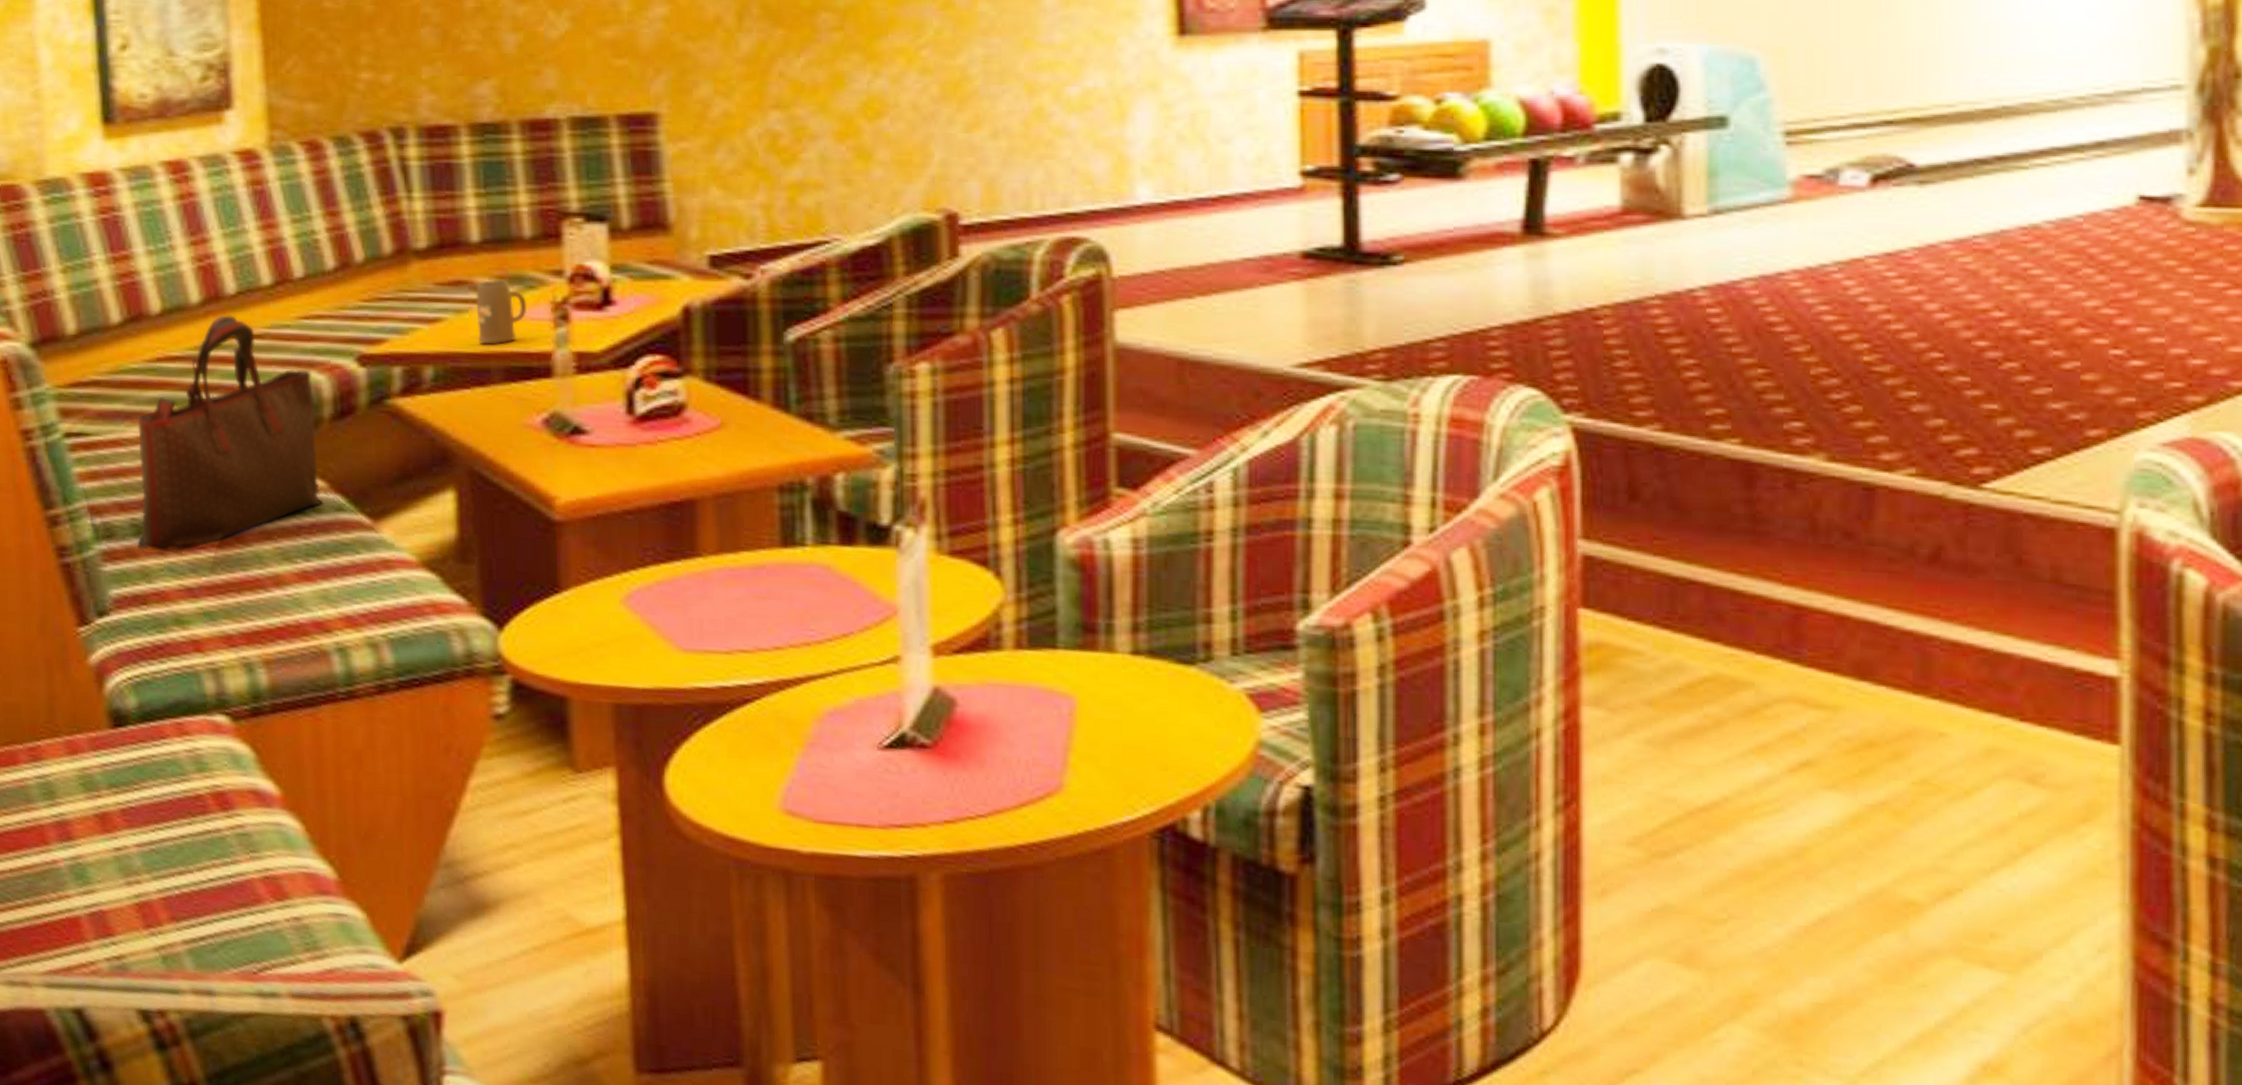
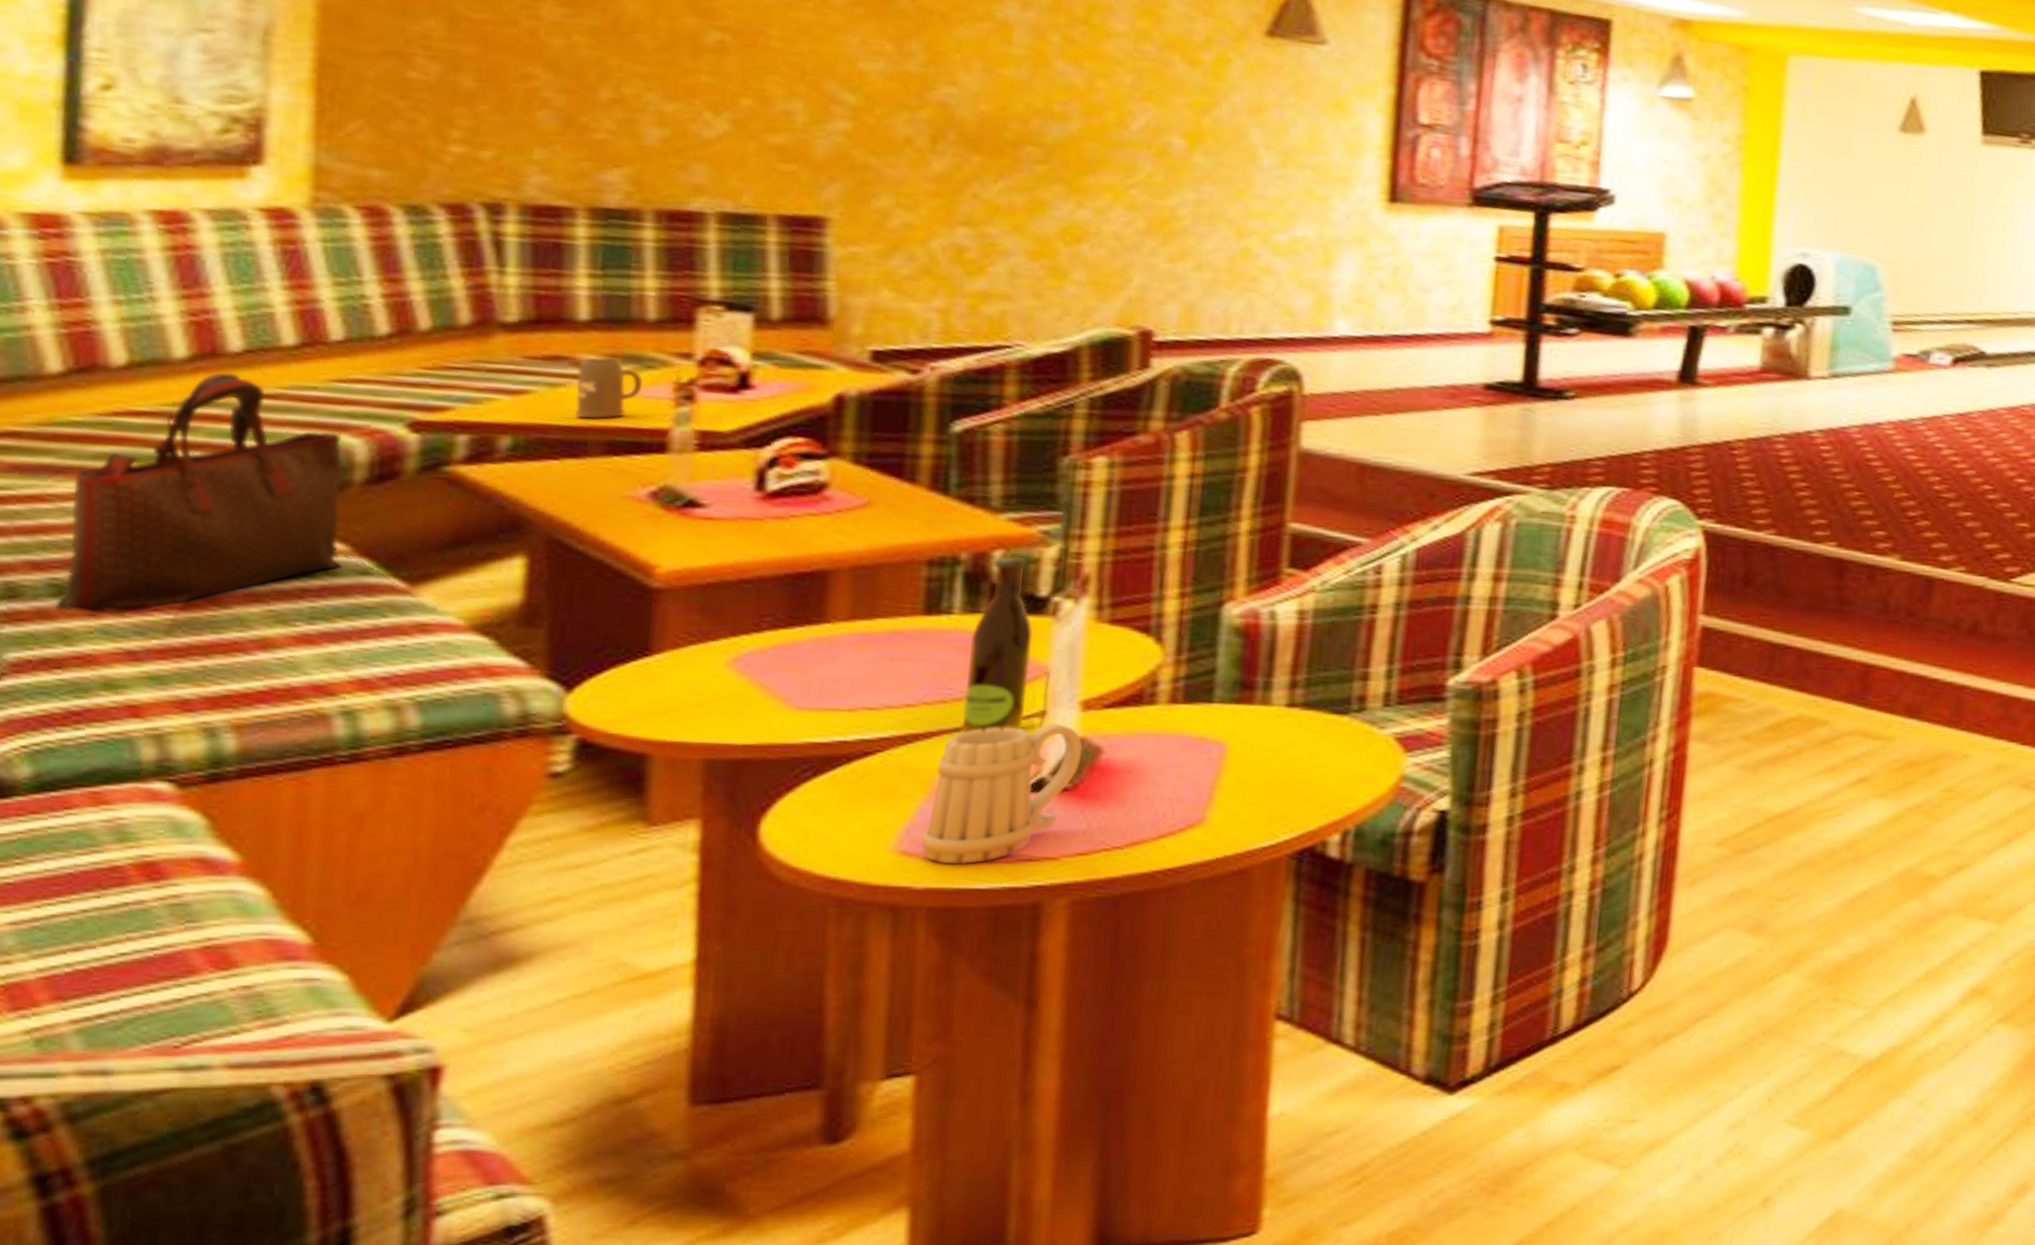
beer mug: none [804,670,938,828] -> present [922,723,1083,865]
bottle: none [824,479,881,681] -> present [961,556,1033,734]

